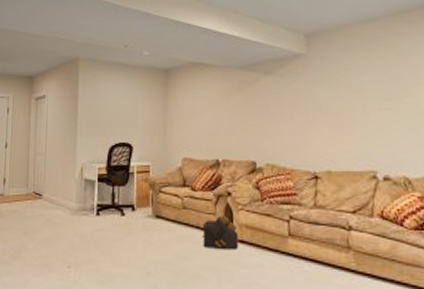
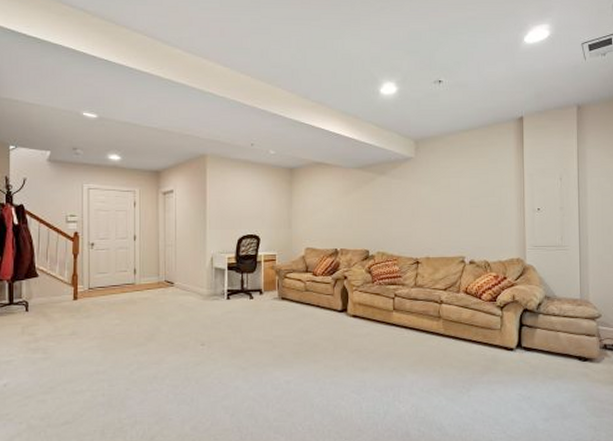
backpack: present [201,215,239,250] -> none [321,295,352,324]

